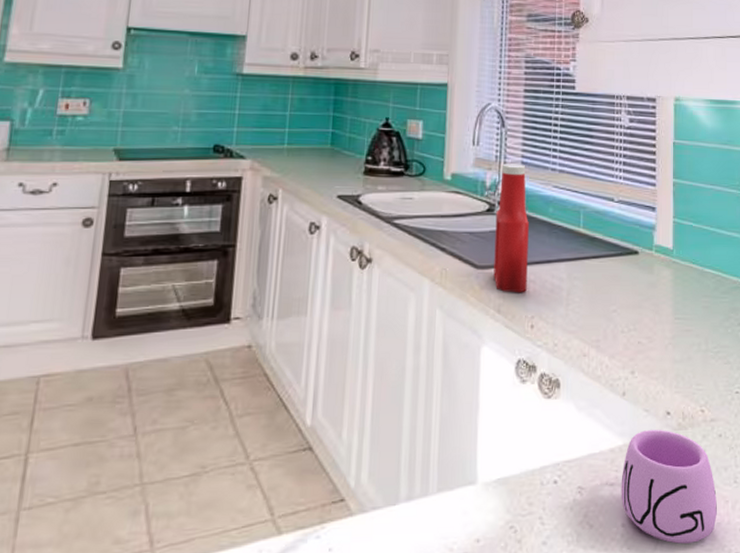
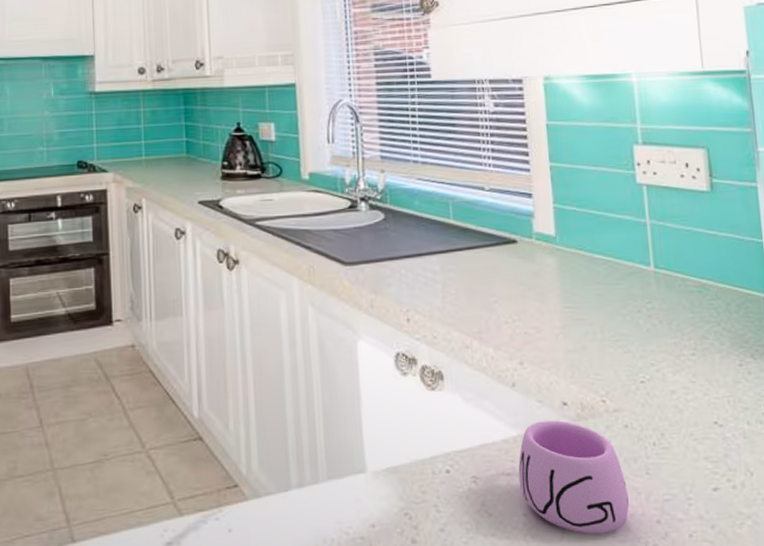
ketchup bottle: present [493,163,529,293] -> none [359,158,399,288]

